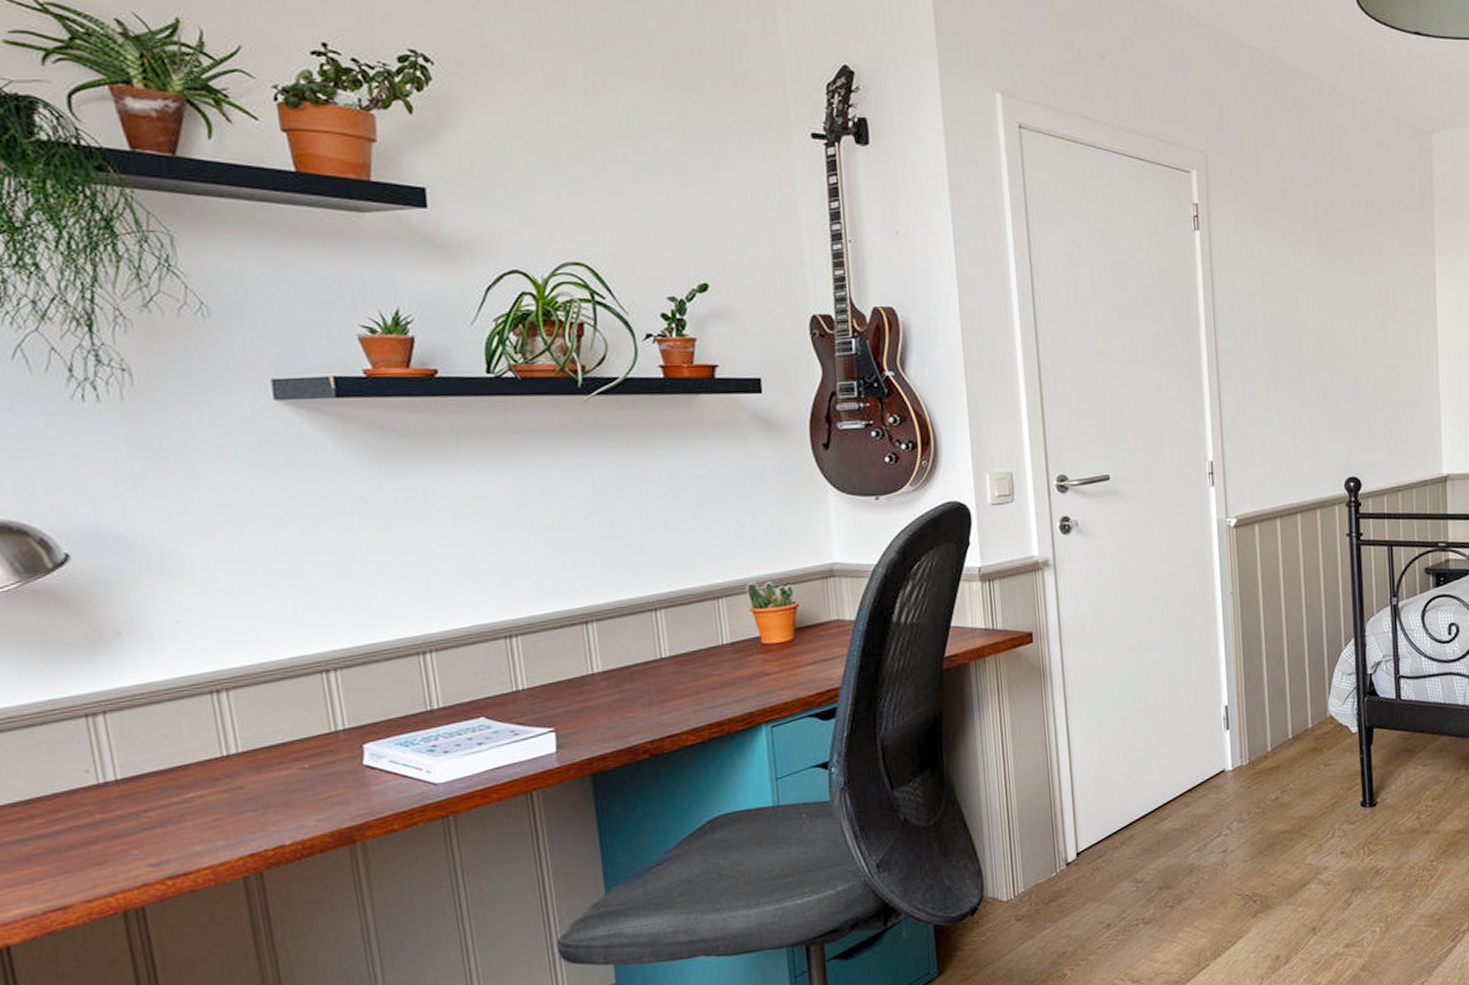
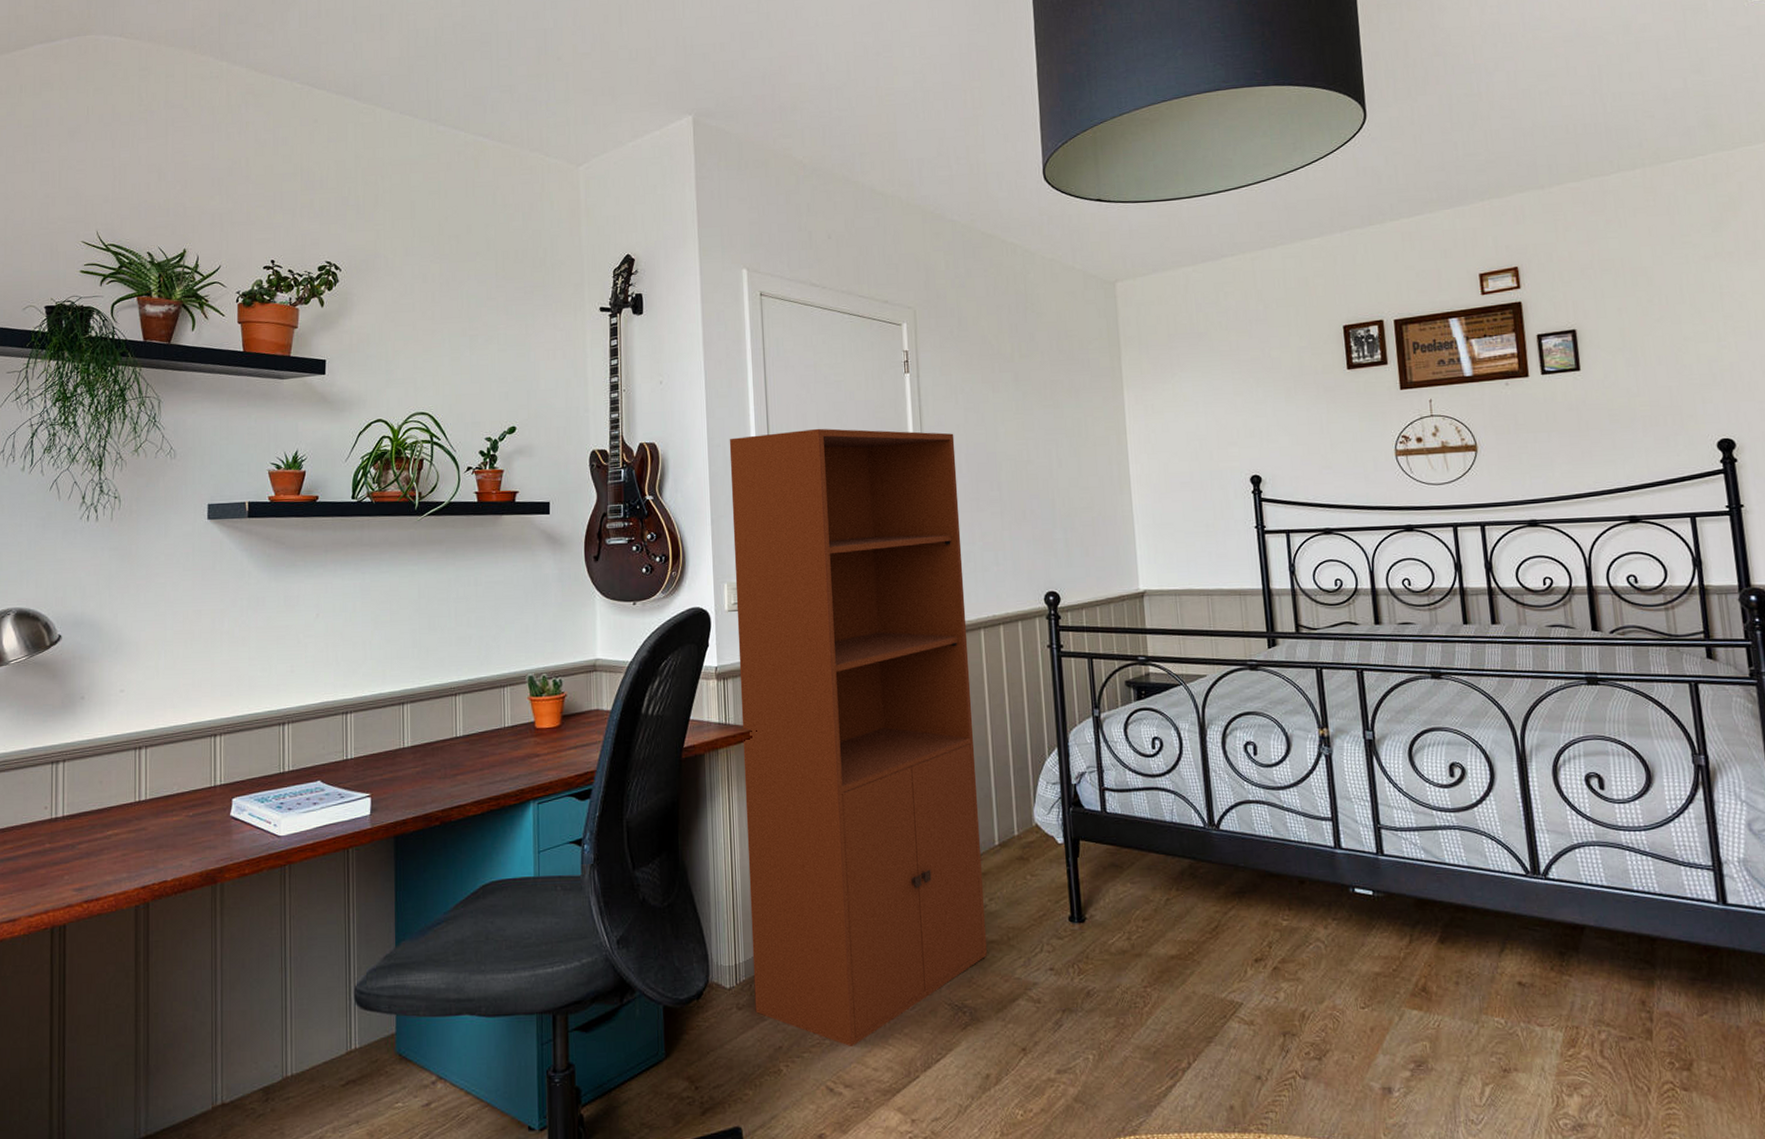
shelving unit: none [985,293,1279,945] -> present [729,428,988,1048]

